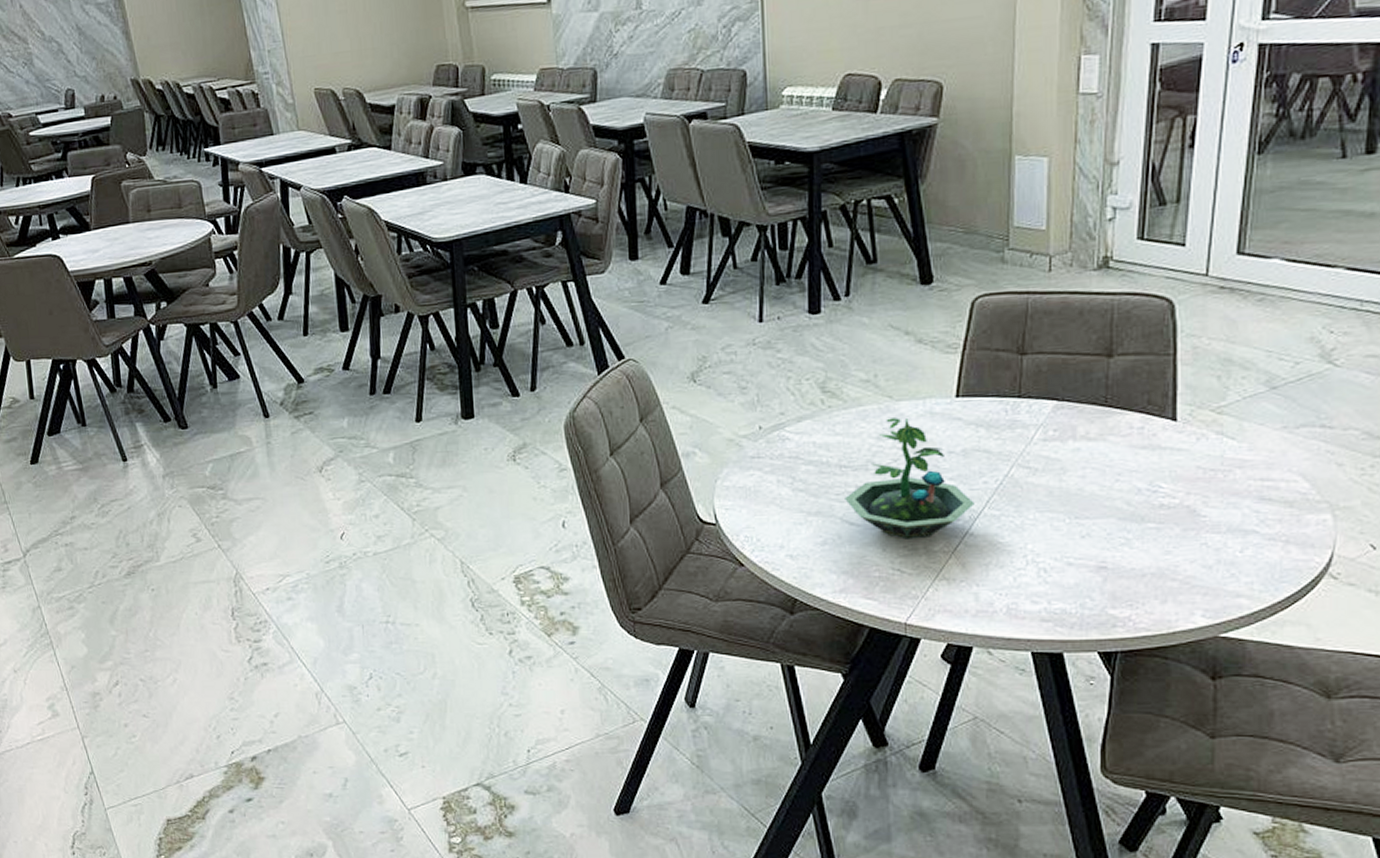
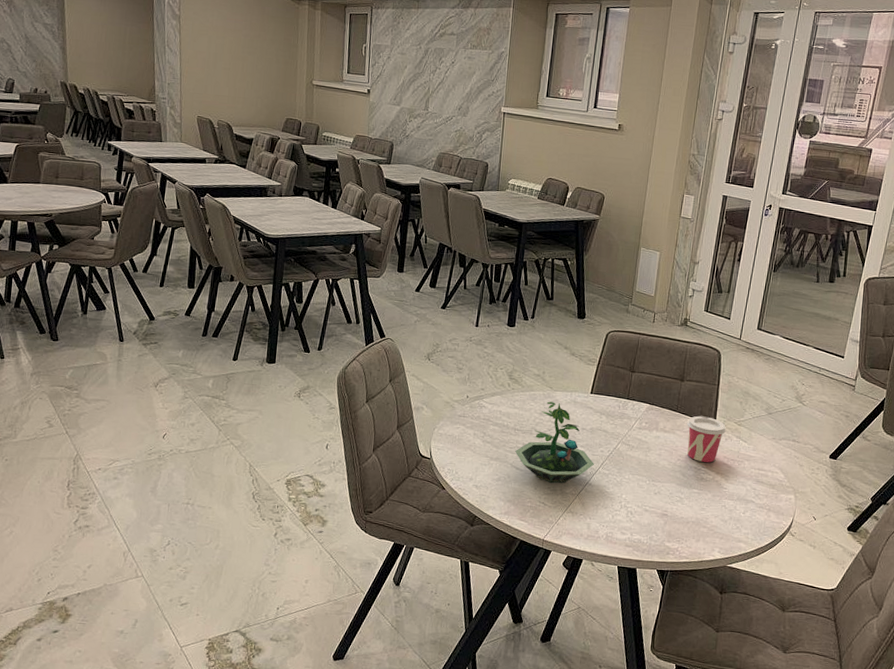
cup: none [1125,407,1197,479] -> present [687,416,727,463]

